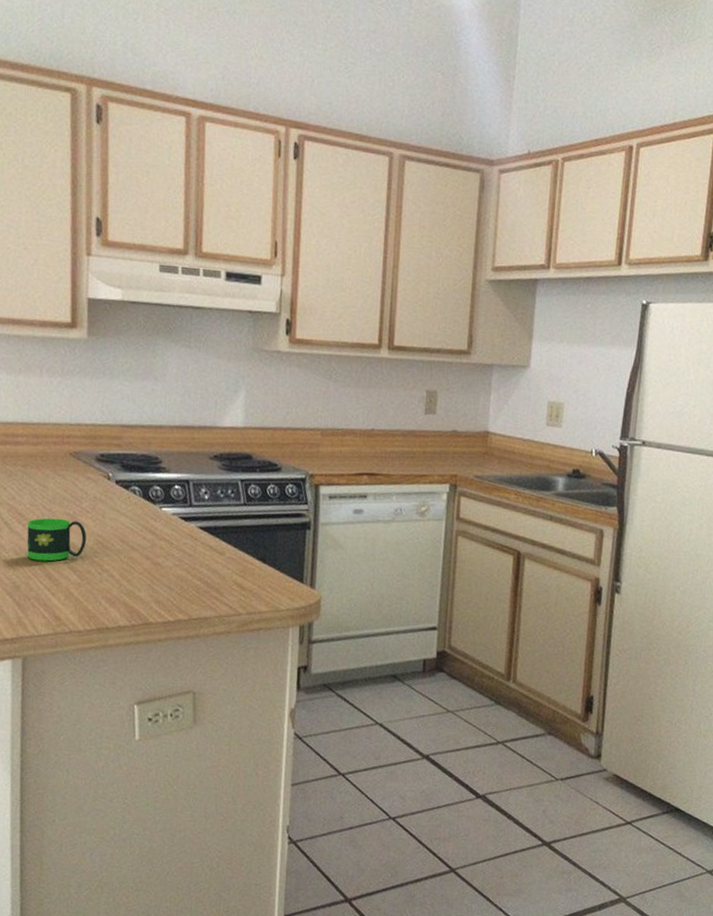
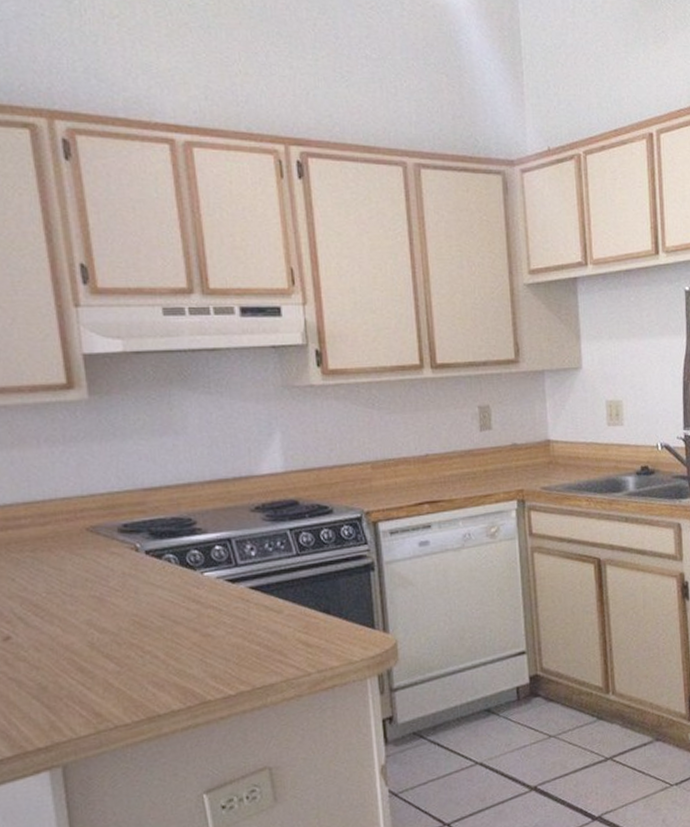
mug: present [27,518,86,562] -> none [46,602,120,655]

